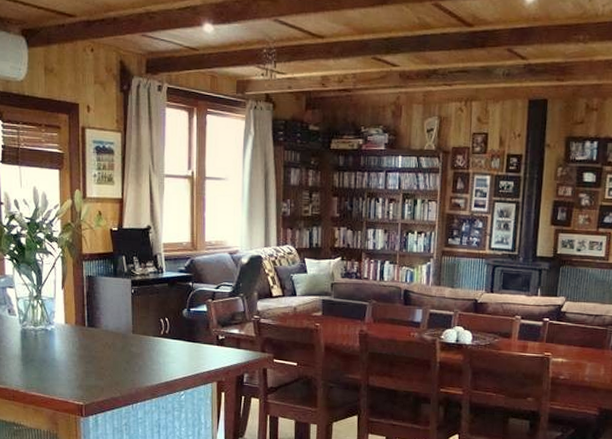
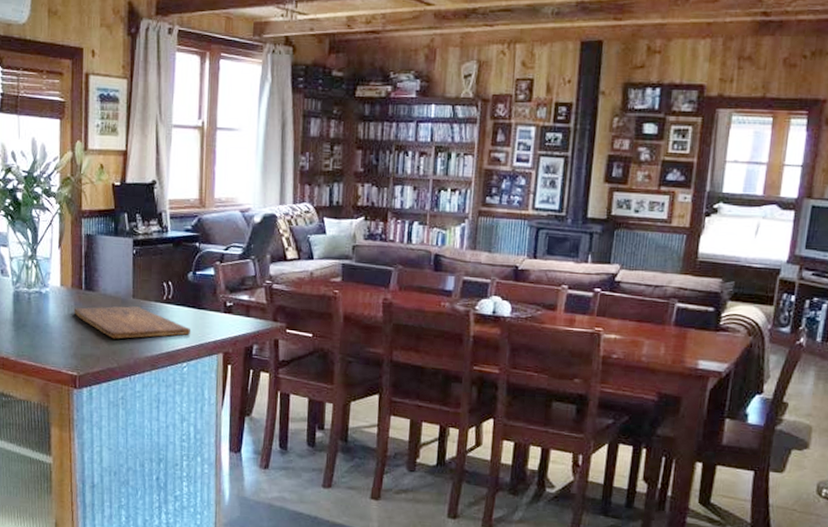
cutting board: none [78,341,187,371] -> present [73,306,191,339]

